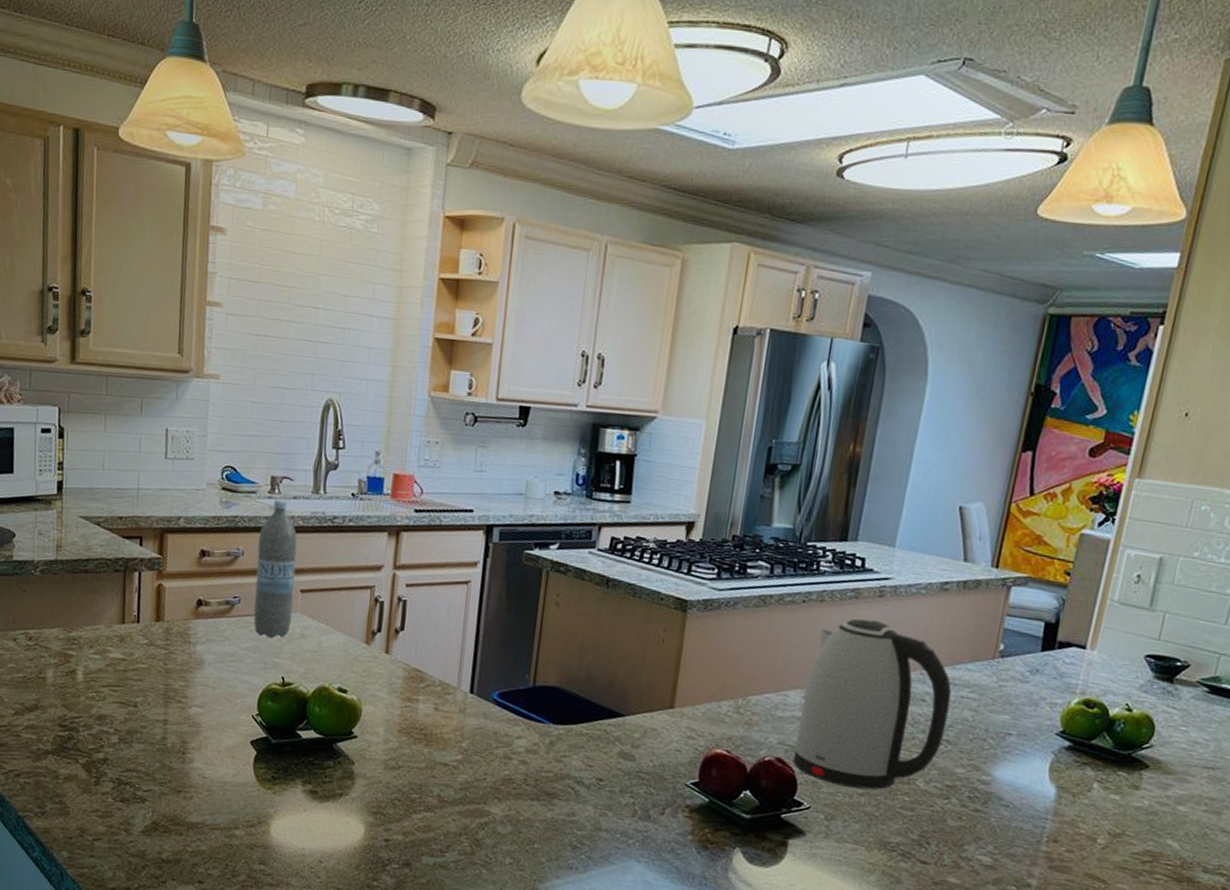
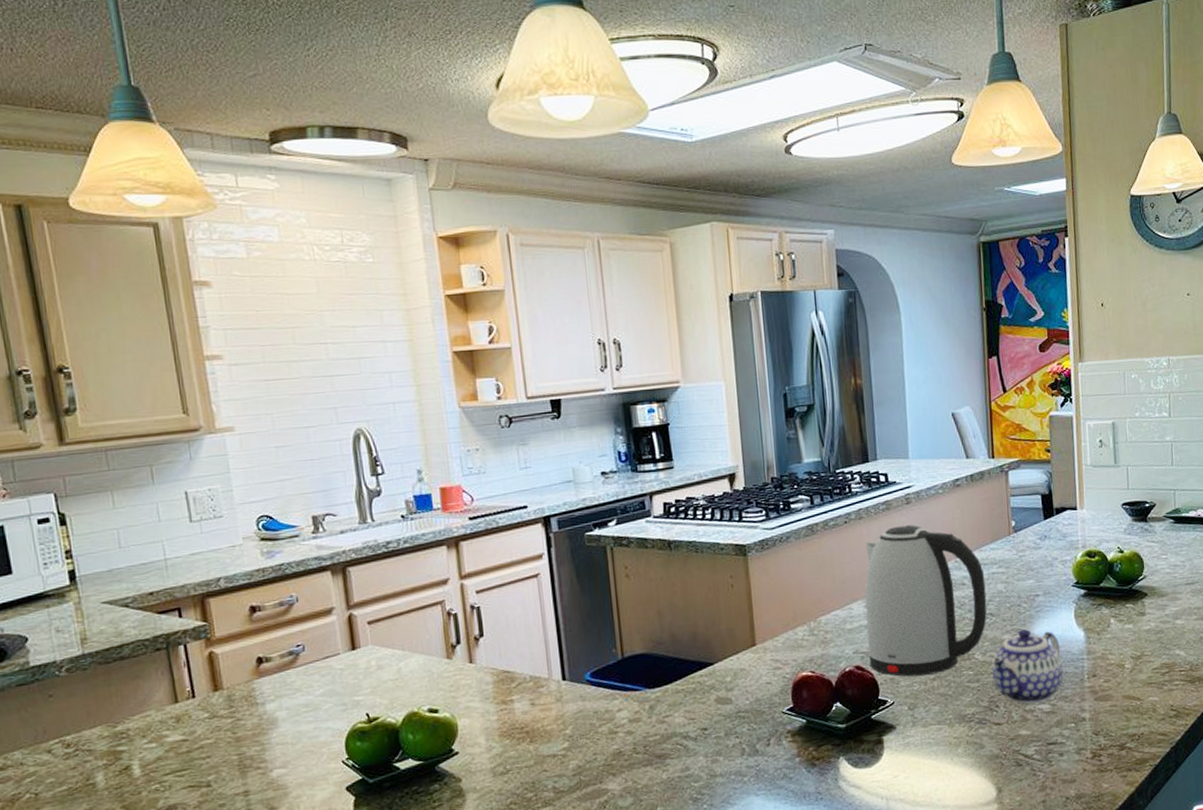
water bottle: present [253,499,298,639] -> none [311,537,365,679]
teapot: none [930,767,1022,854] -> present [990,629,1064,704]

